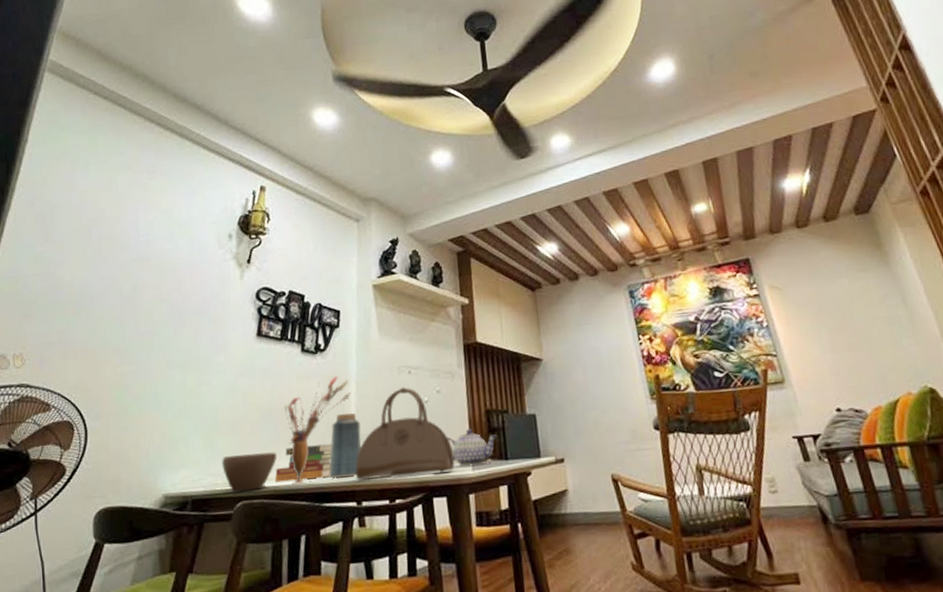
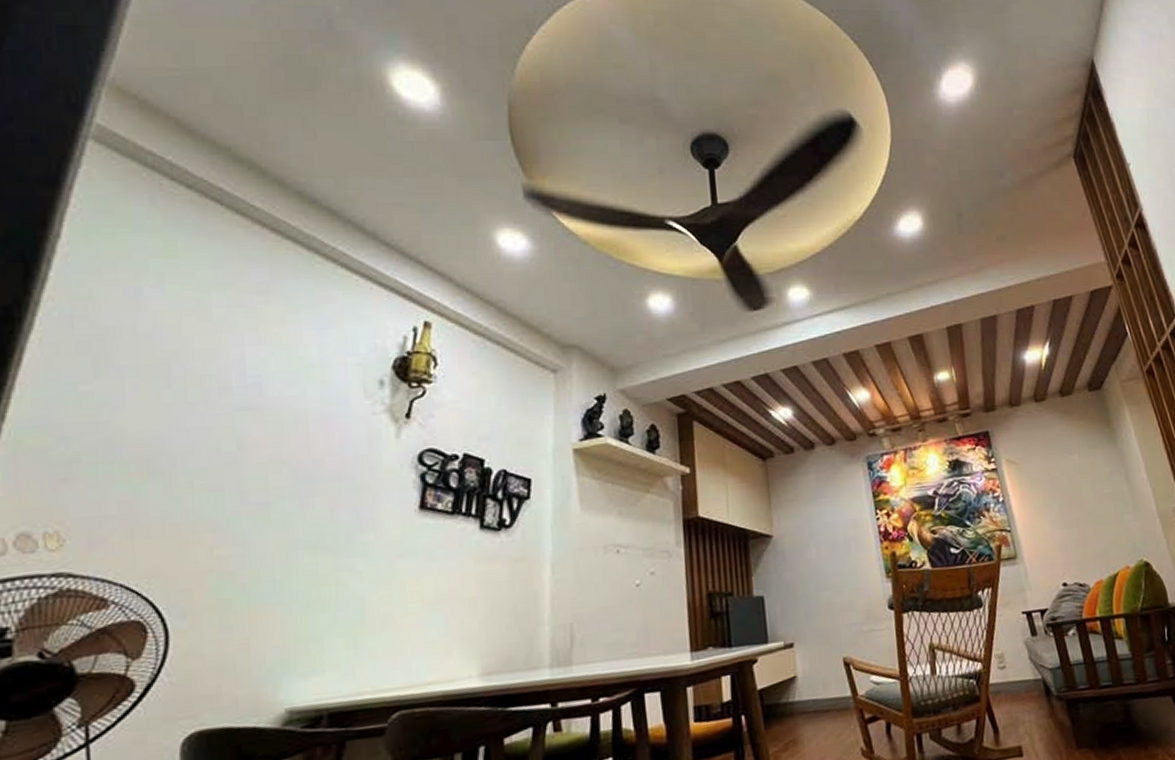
bowl: present [222,452,277,492] -> none [371,649,447,701]
books: present [275,444,332,483] -> none [444,637,520,686]
bouquet: present [284,377,351,485] -> none [457,558,545,688]
vase: present [329,412,362,479] -> none [515,600,558,678]
handbag: present [355,387,455,481] -> none [549,569,671,678]
teapot: present [447,429,498,466] -> none [662,614,721,657]

